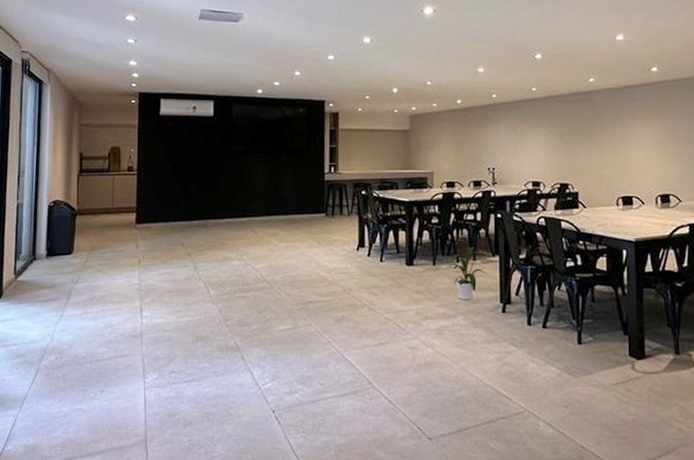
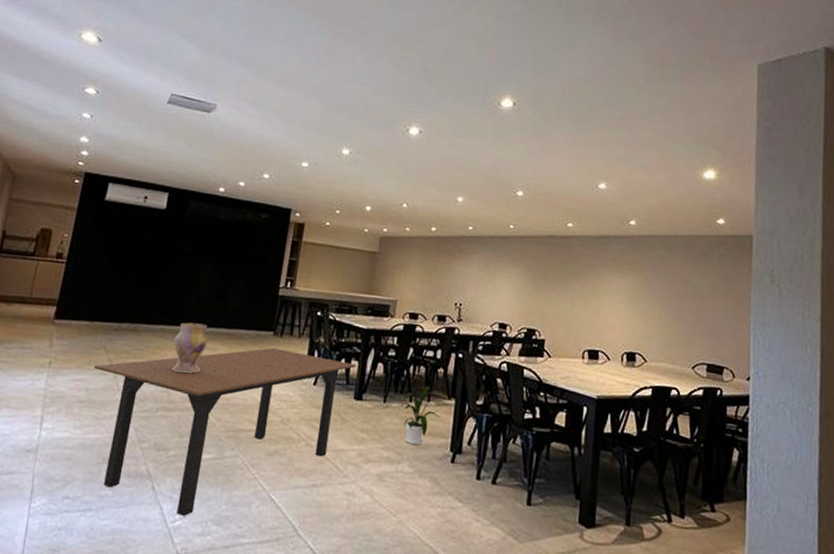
dining table: none [176,228,404,379] -> present [93,348,356,516]
vase: none [240,214,270,259] -> present [173,322,209,374]

